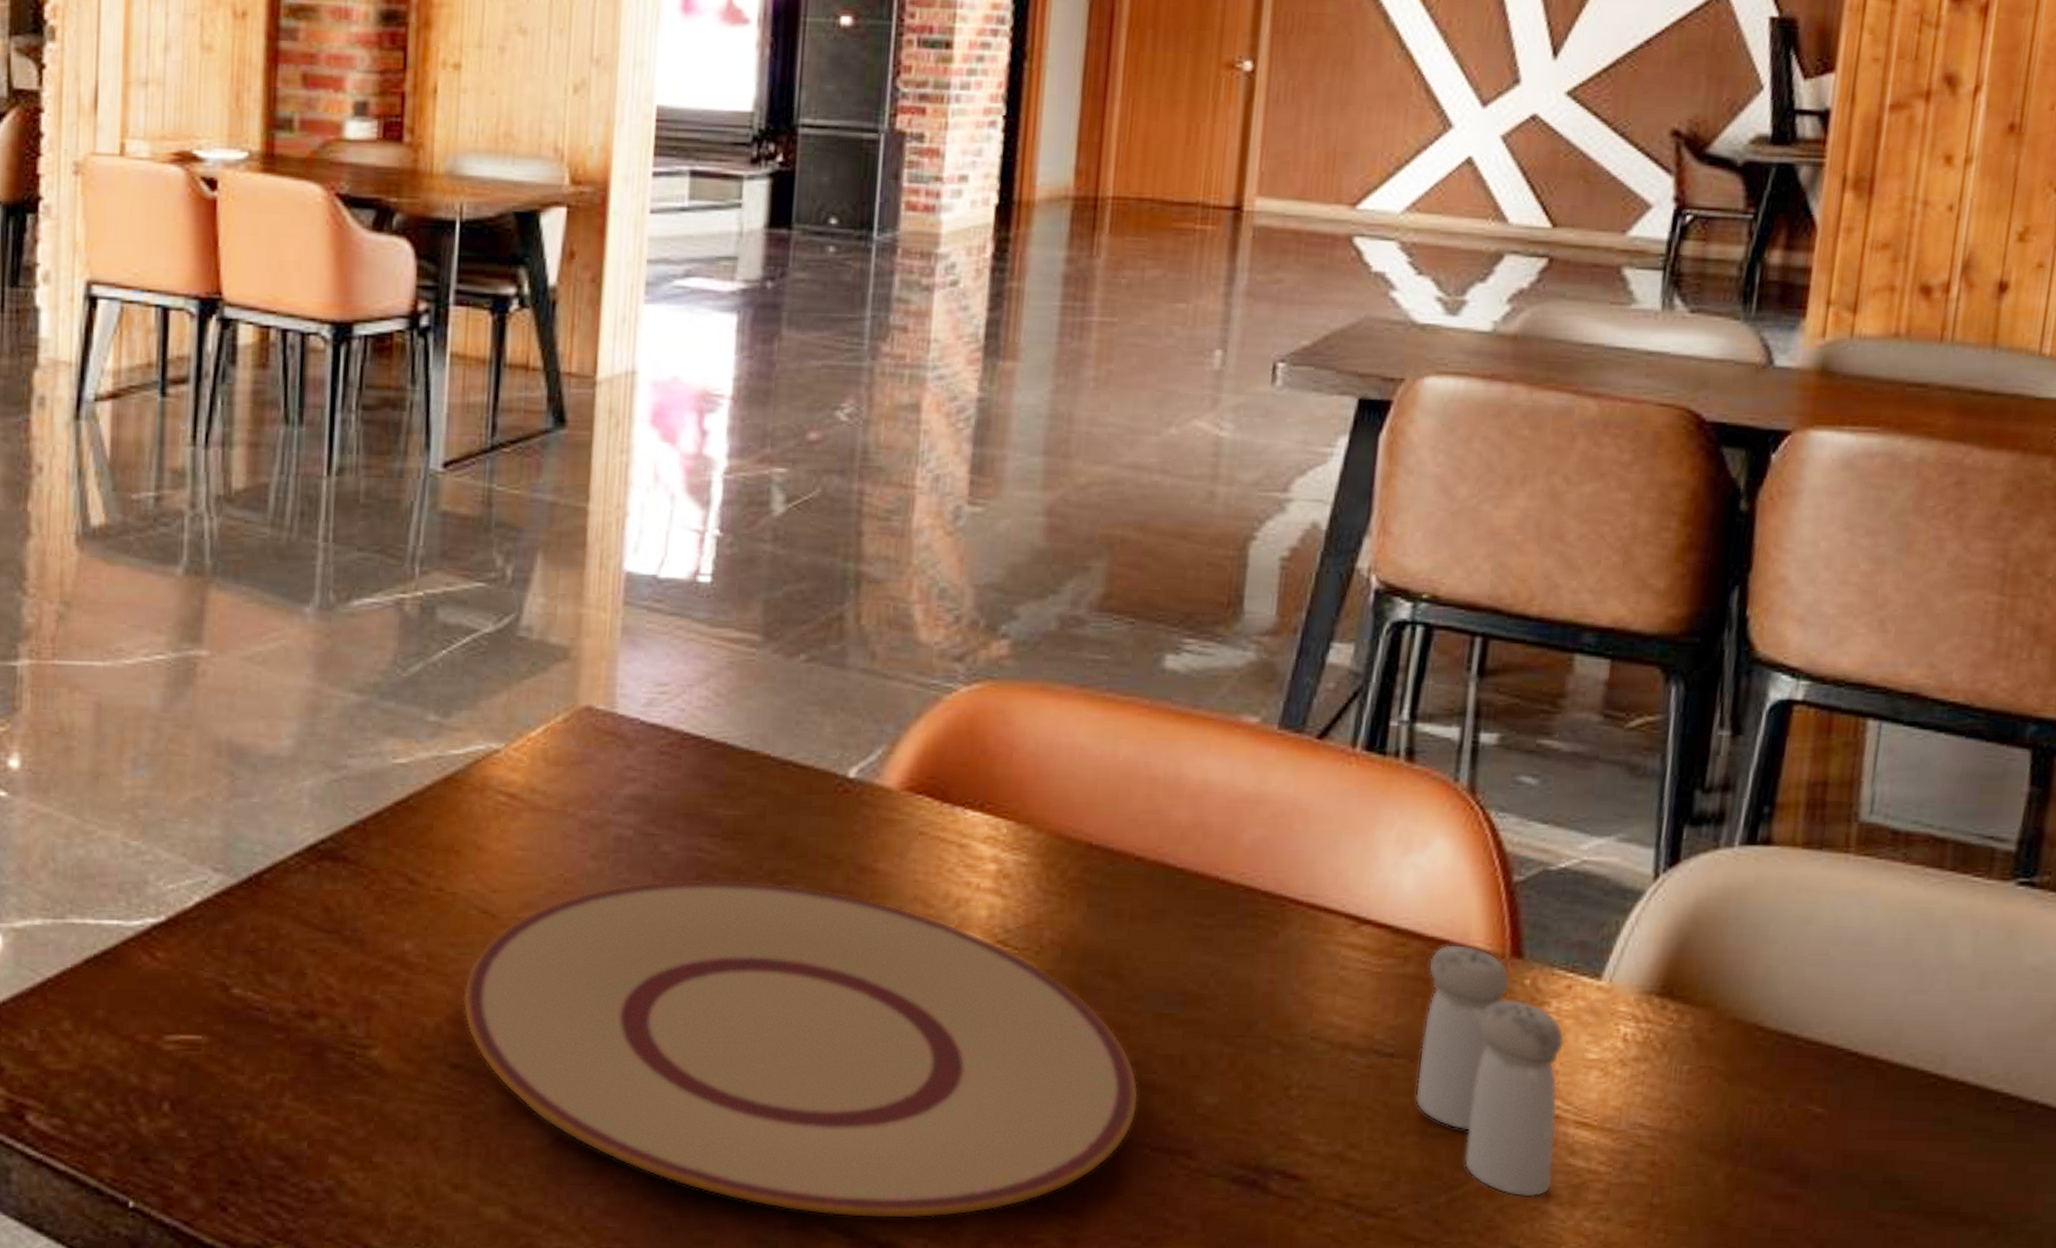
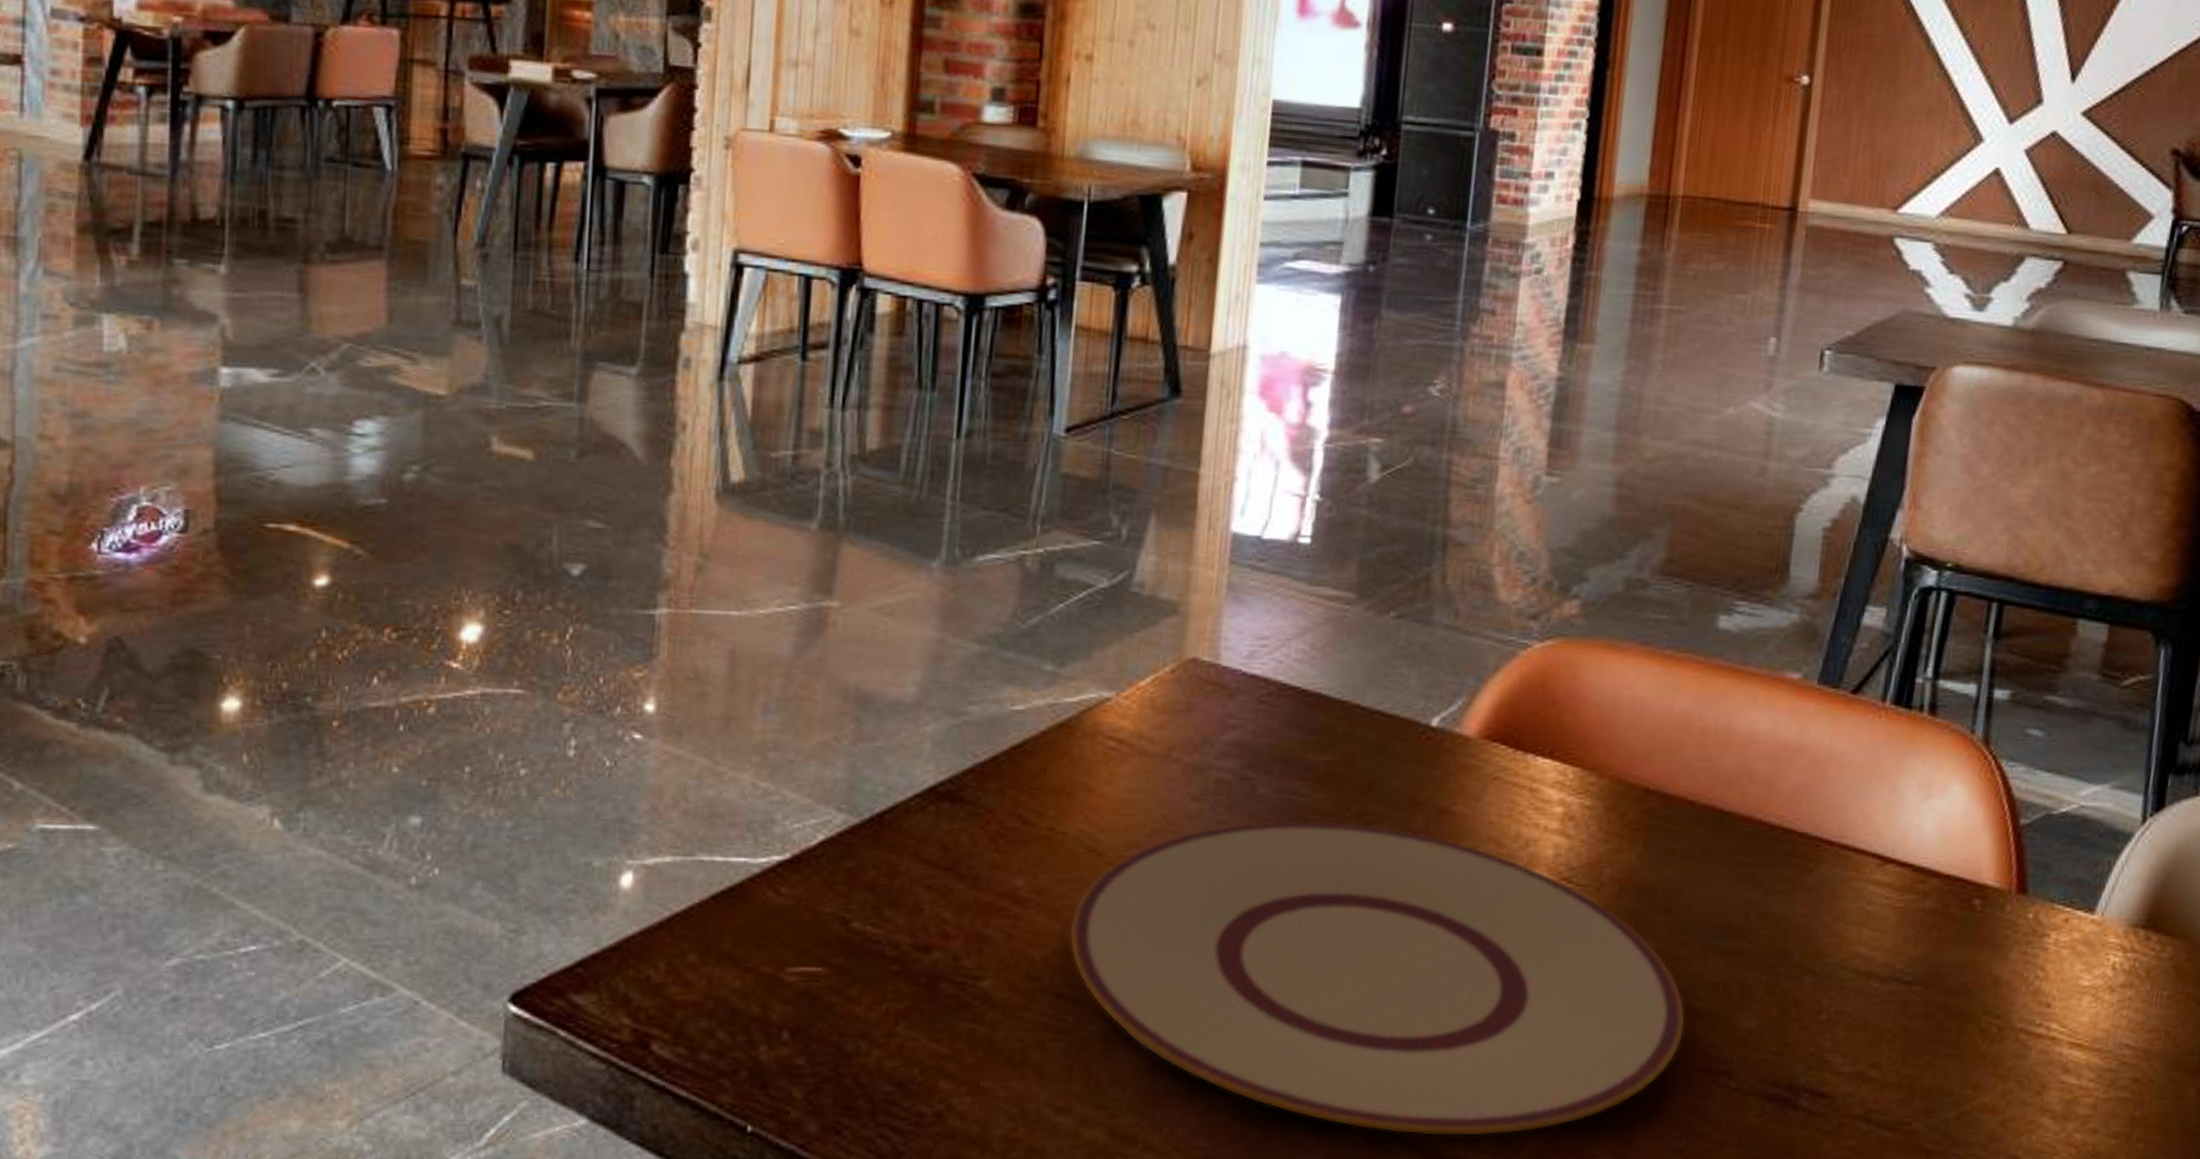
salt and pepper shaker: present [1415,943,1565,1197] -> none [1930,881,2062,1112]

